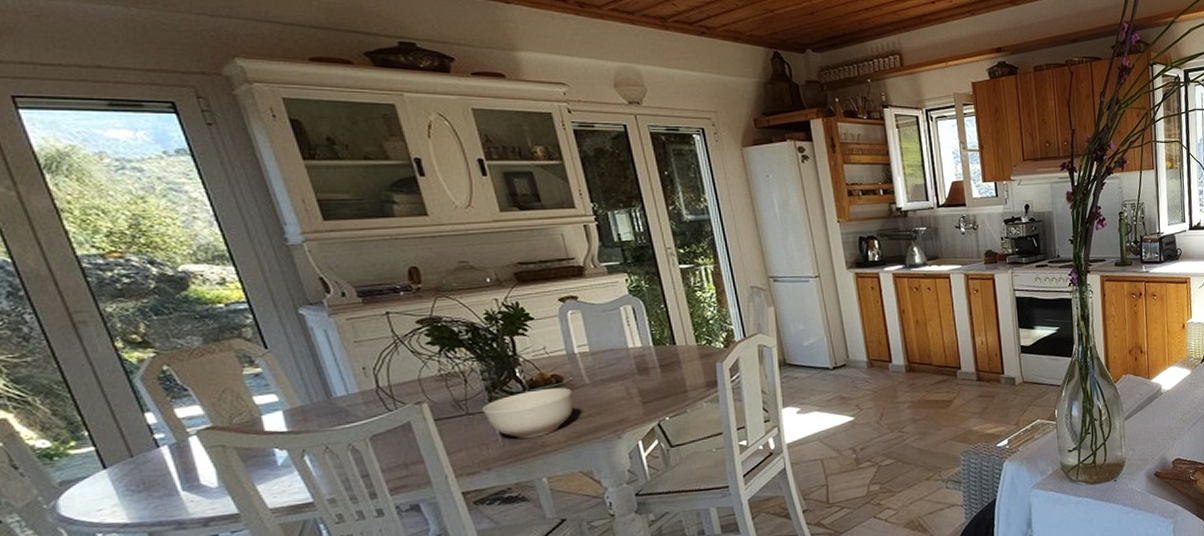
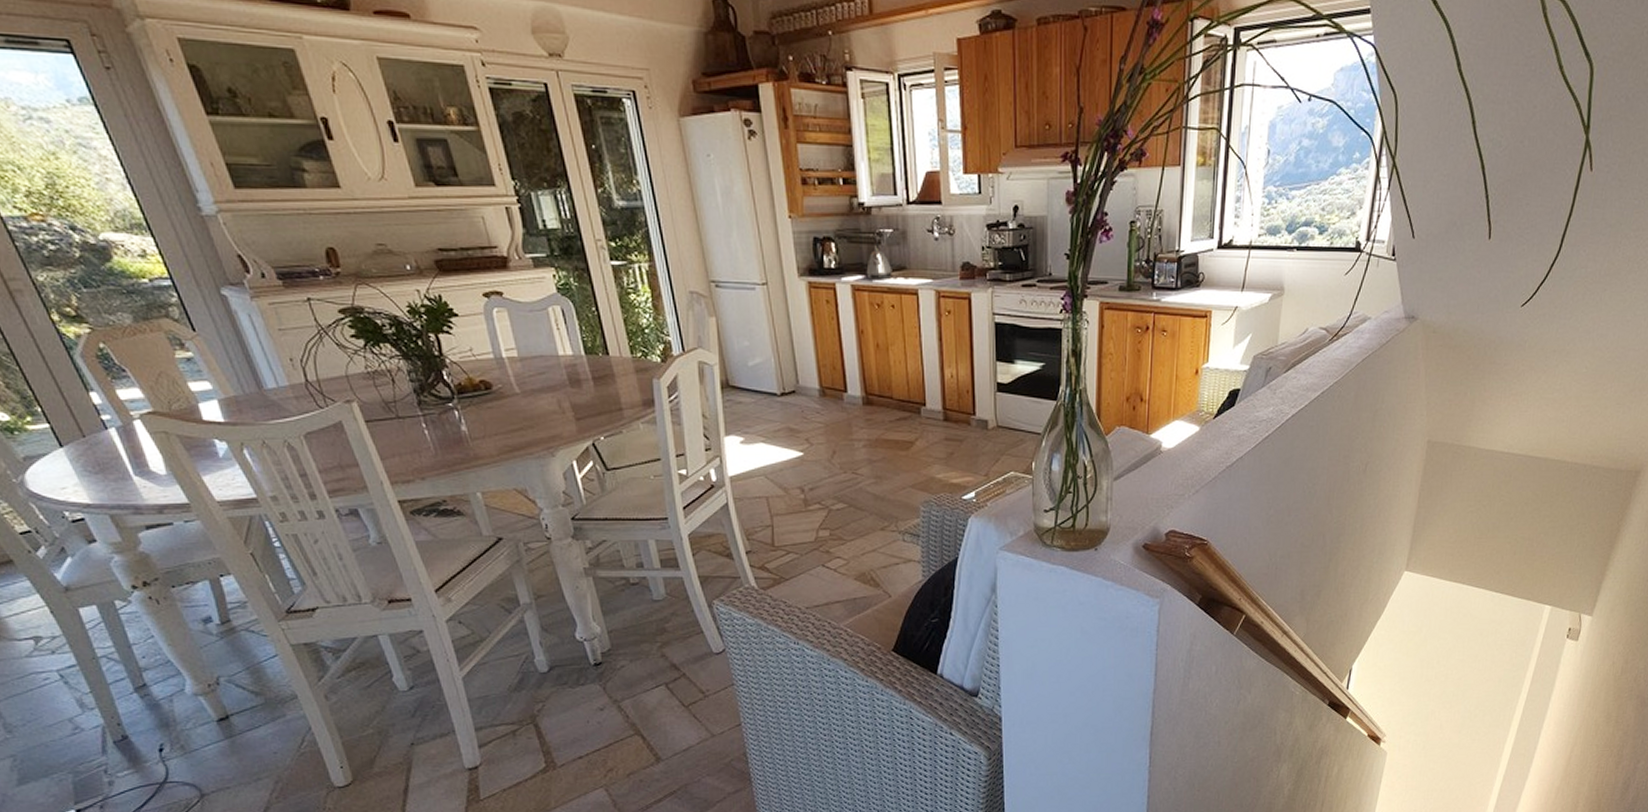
bowl: present [482,387,574,439] -> none [412,394,505,449]

